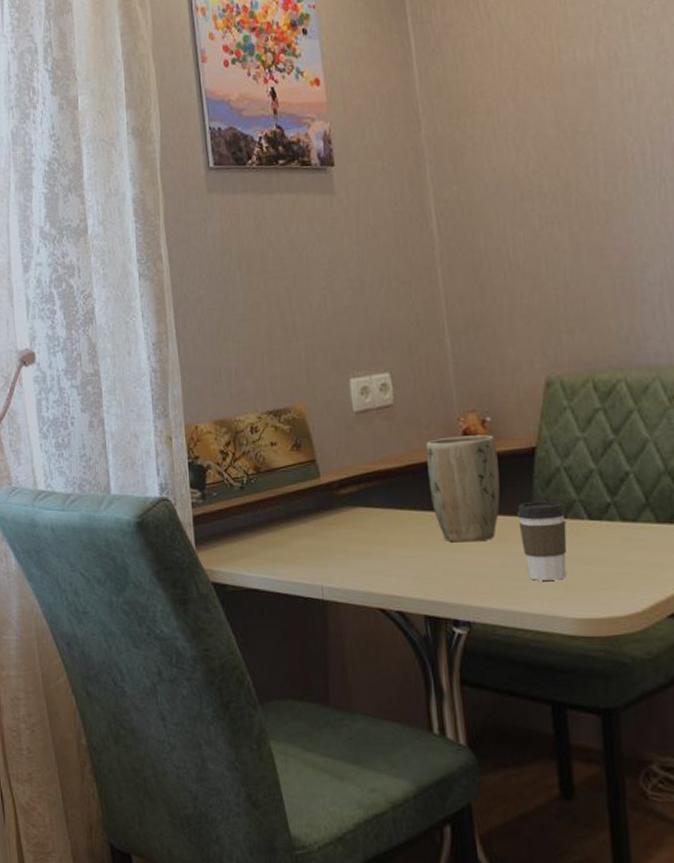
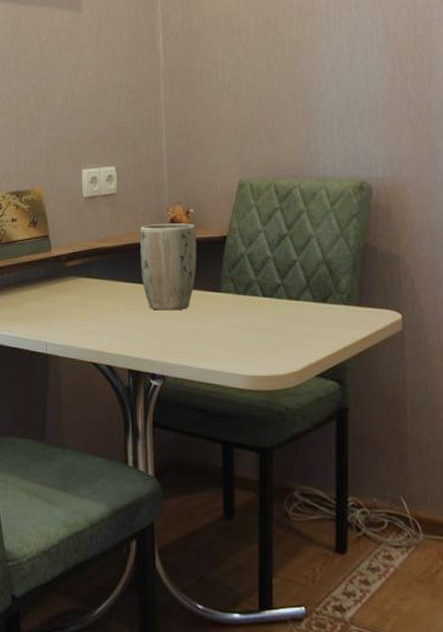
coffee cup: present [516,500,567,581] -> none [208,280,246,344]

